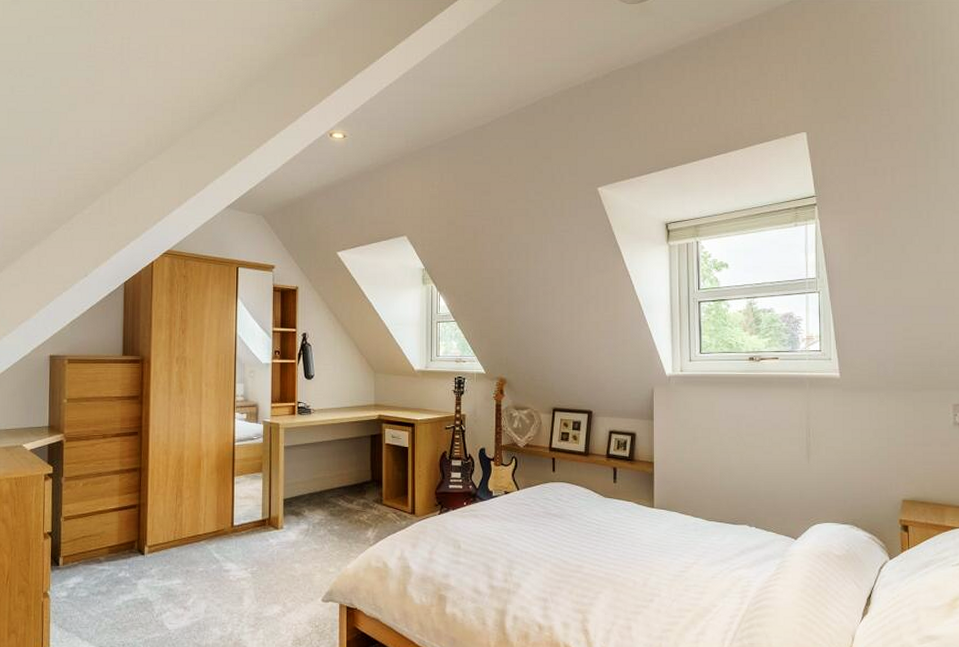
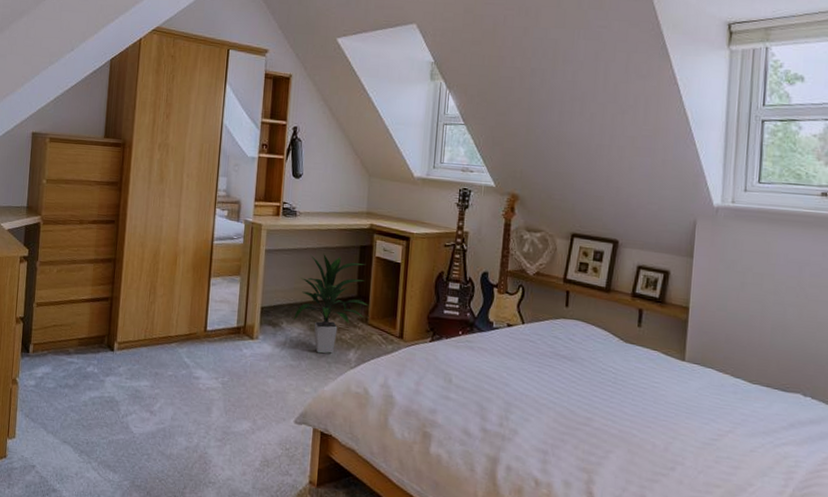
indoor plant: none [314,445,382,536] -> present [292,254,369,354]

